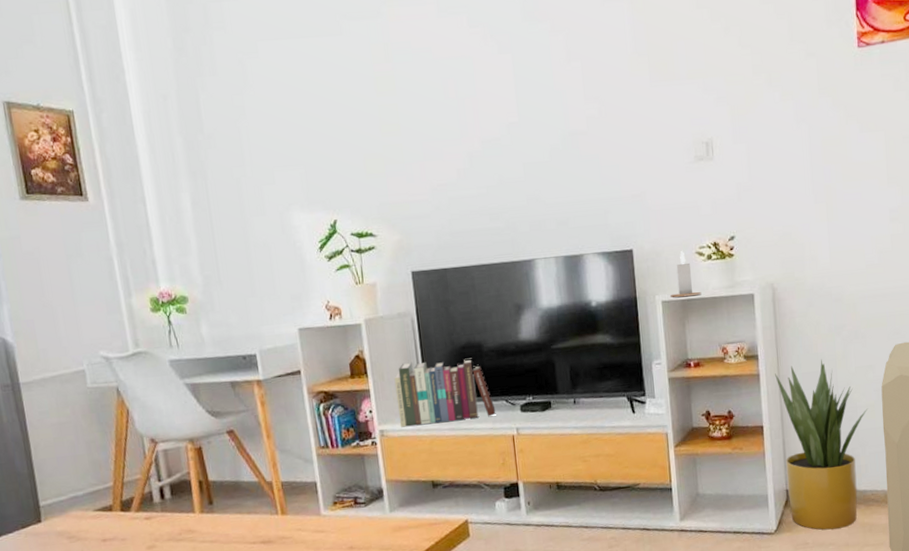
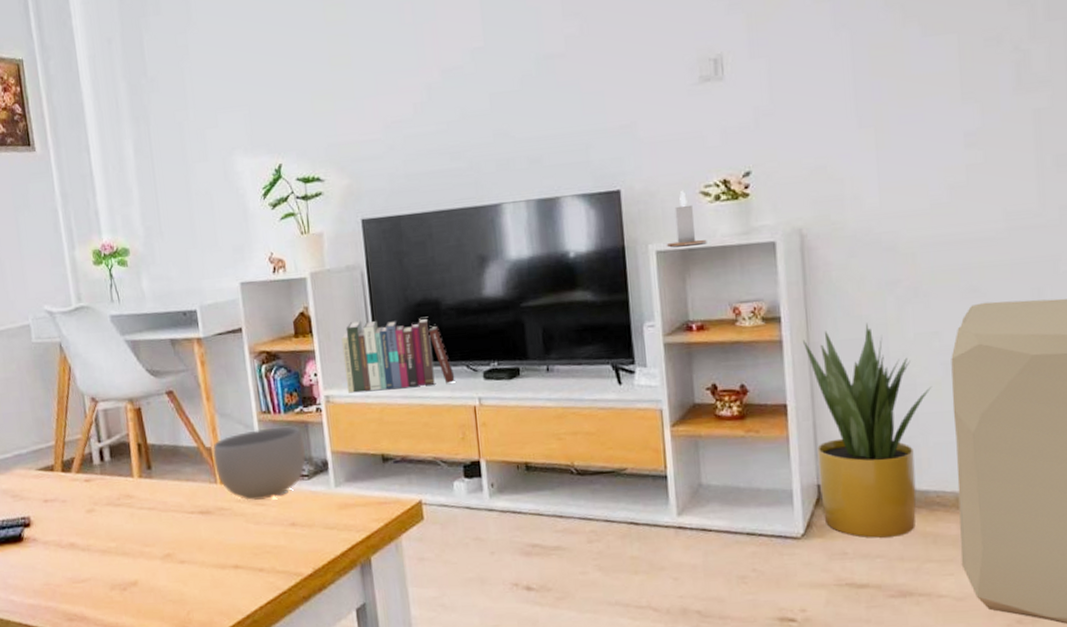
bowl: none [273,458,362,529] -> present [213,425,306,500]

